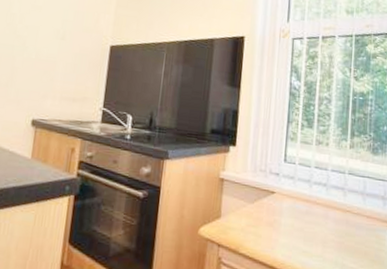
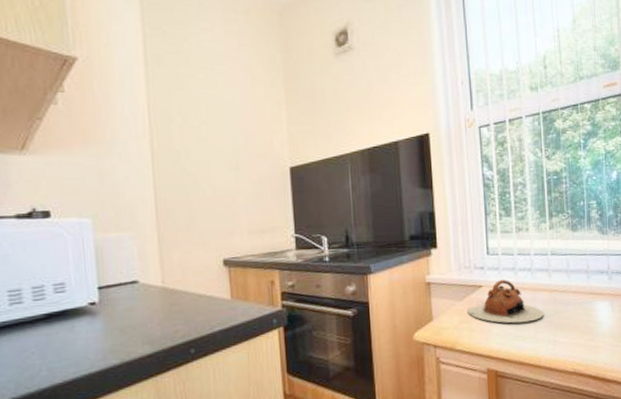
teapot: none [257,190,335,239] -> present [468,280,544,324]

